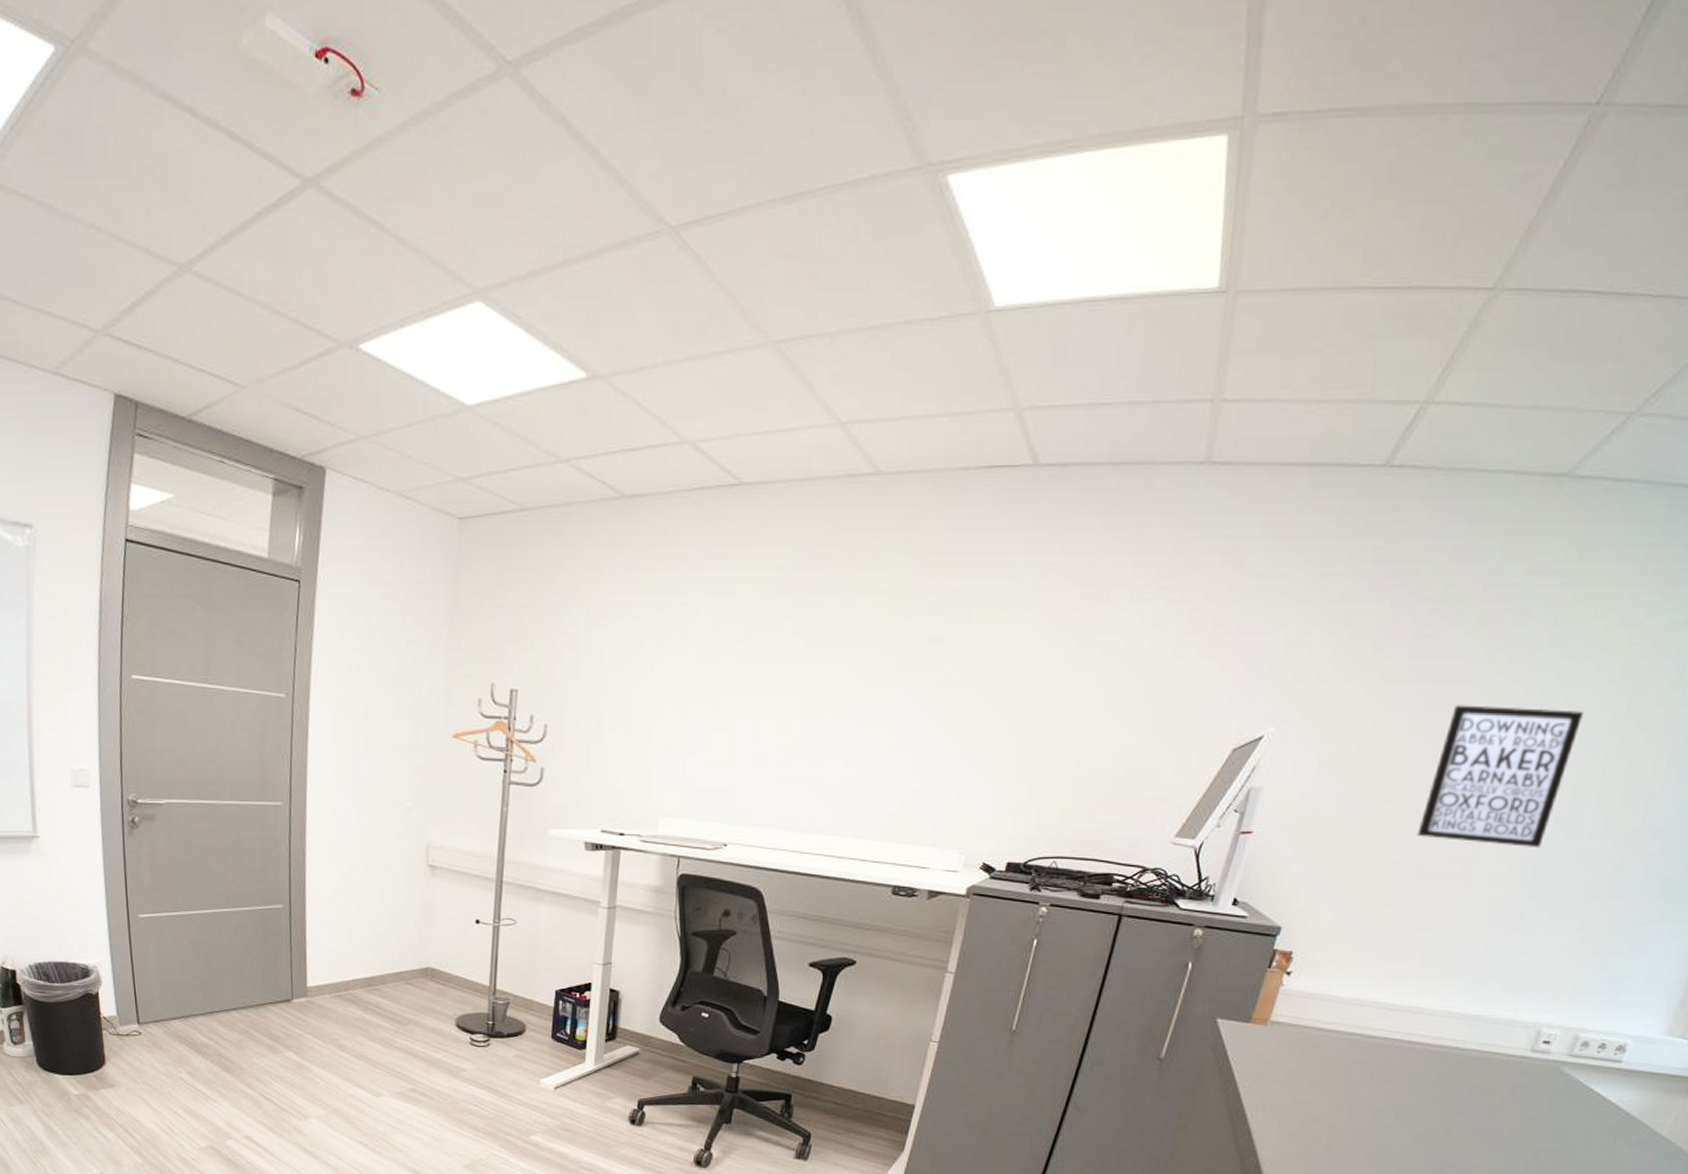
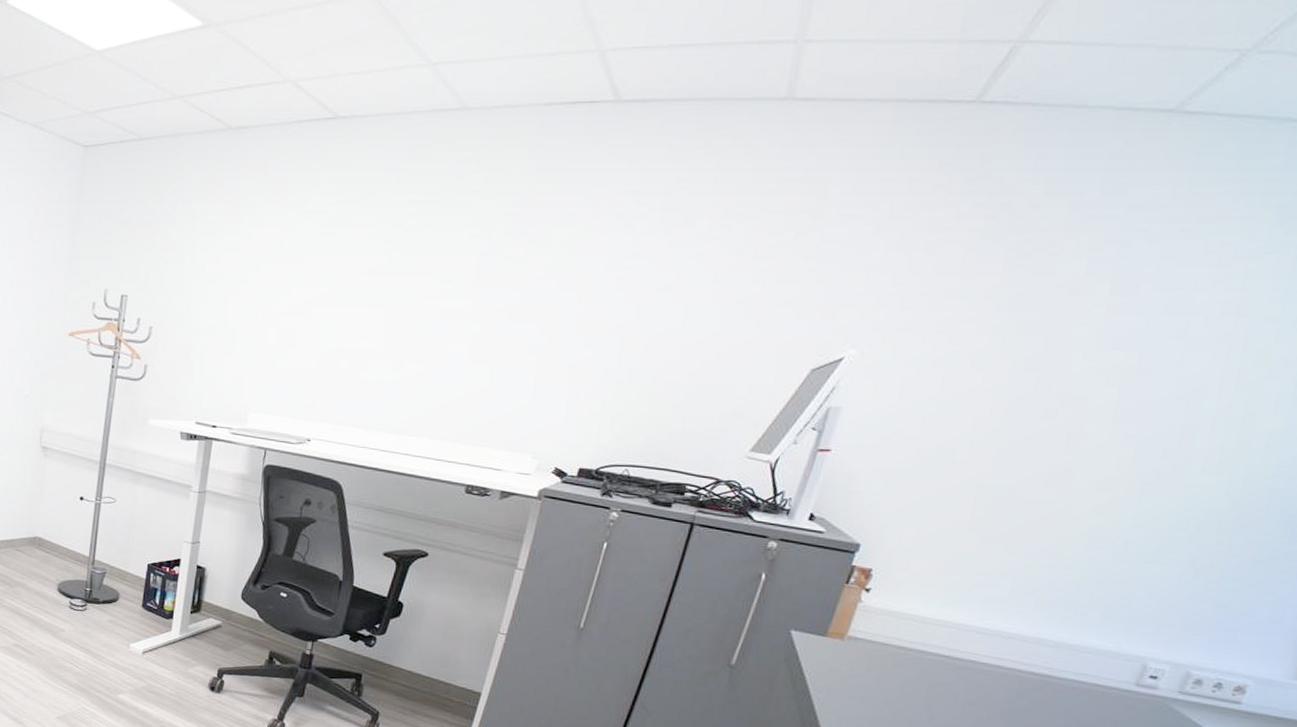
wall art: present [1417,705,1583,848] -> none [1008,333,1194,480]

